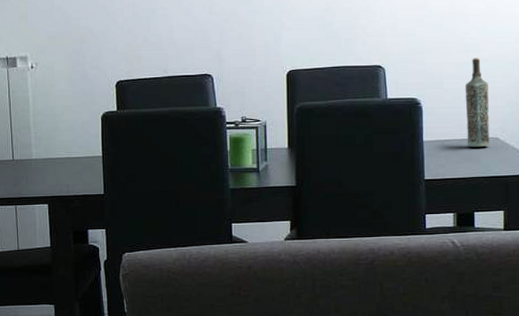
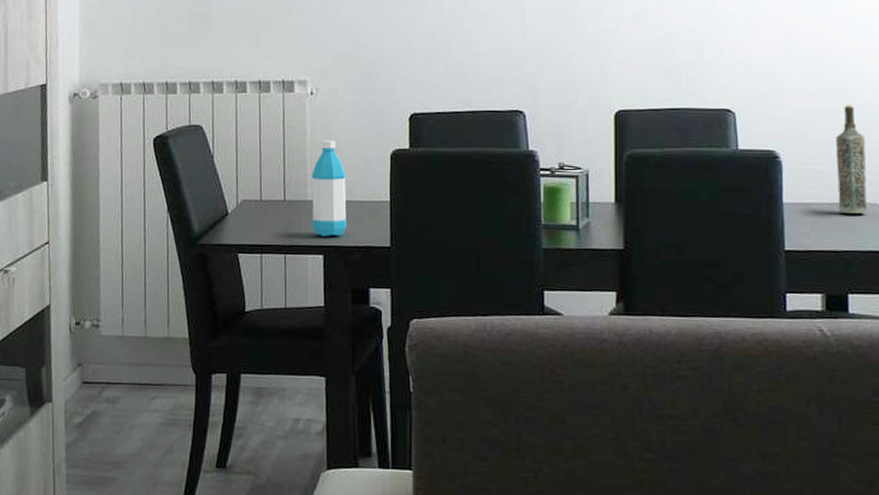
water bottle: none [35,107,67,189] -> present [311,140,347,238]

